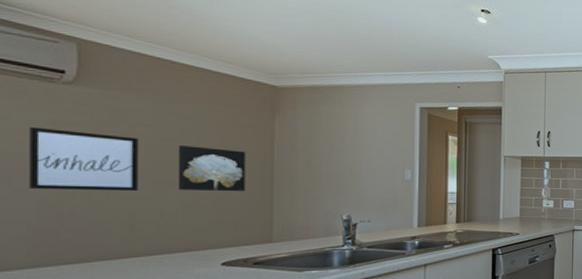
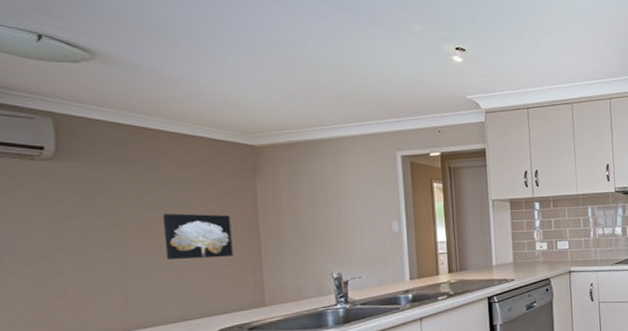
wall art: present [28,126,138,192] -> none [13,206,127,269]

